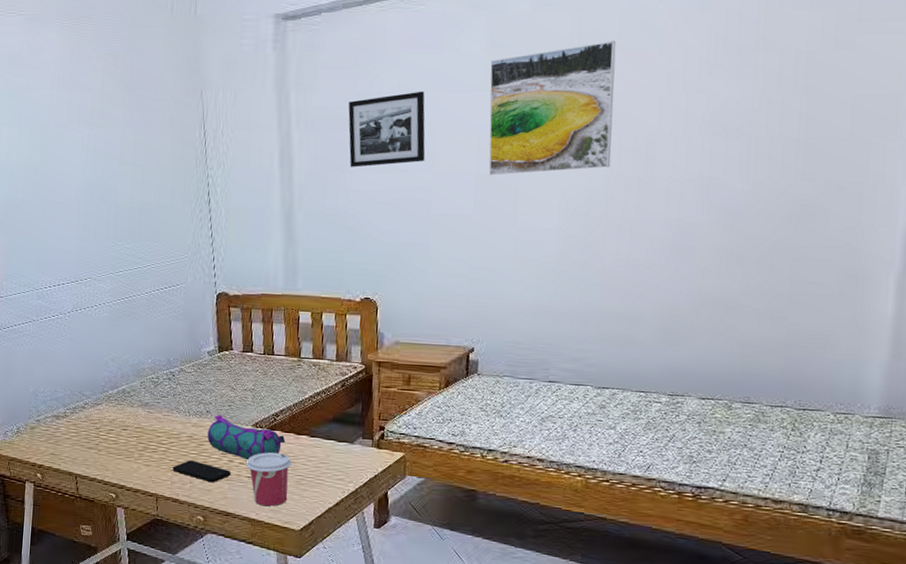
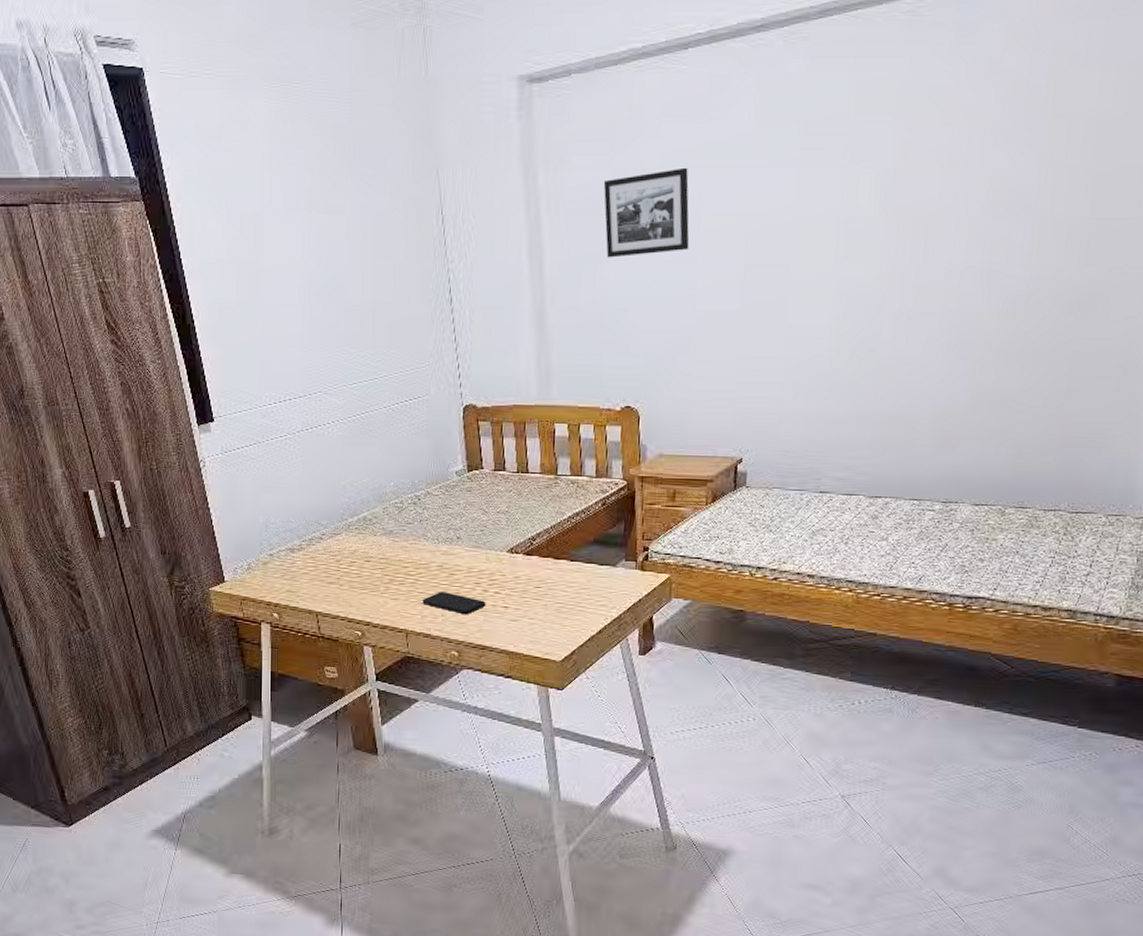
pencil case: present [207,414,286,460] -> none [459,540,544,589]
cup: present [245,452,292,507] -> none [501,579,551,638]
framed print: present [488,41,617,176] -> none [758,107,897,265]

